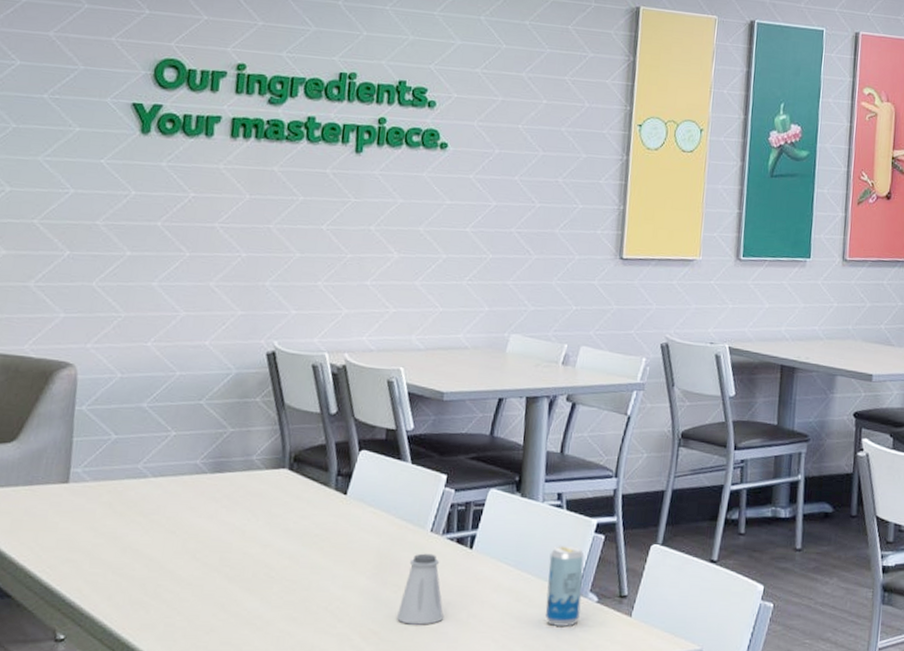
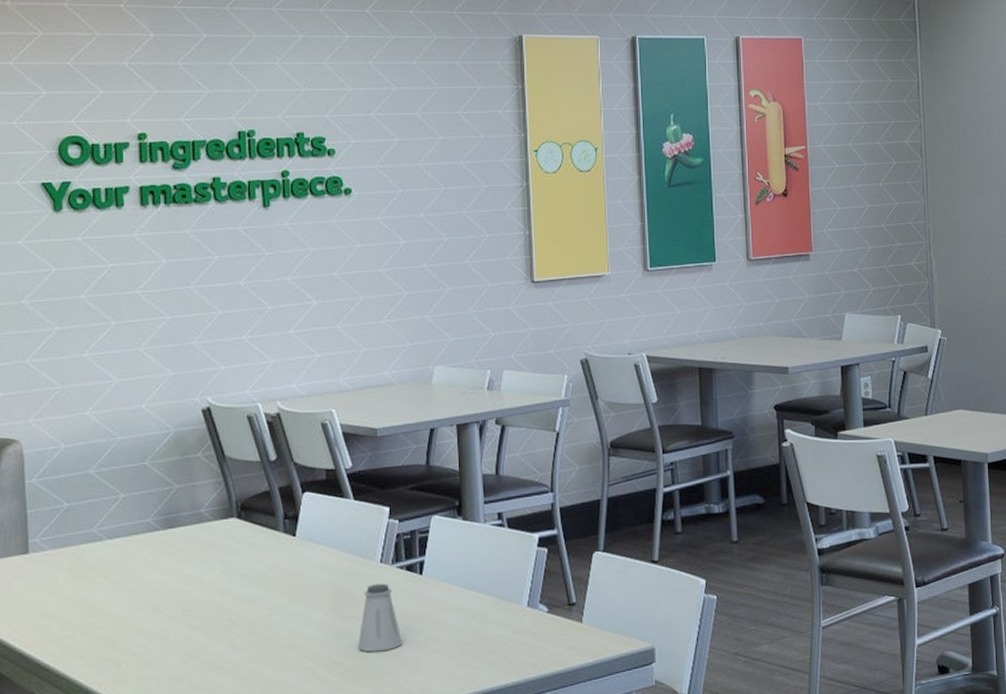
beverage can: present [545,545,585,627] -> none [497,561,532,639]

